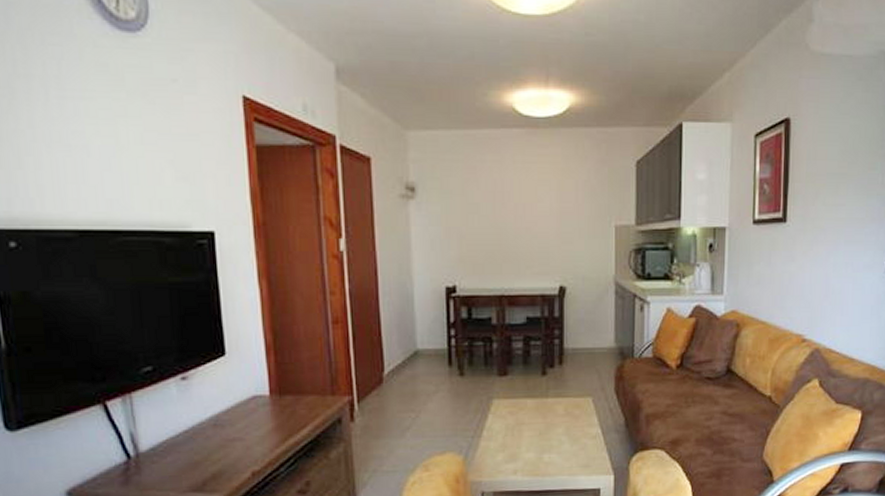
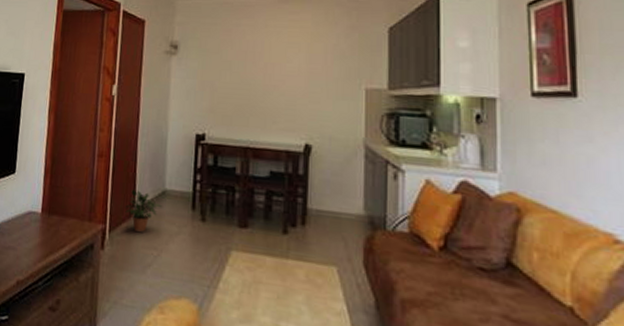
potted plant: none [372,354,417,398] -> present [124,189,163,233]

